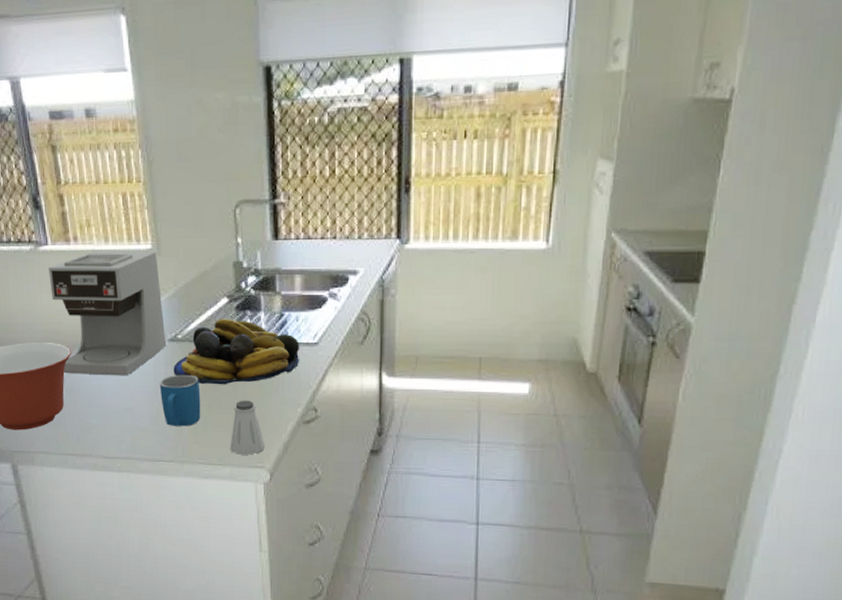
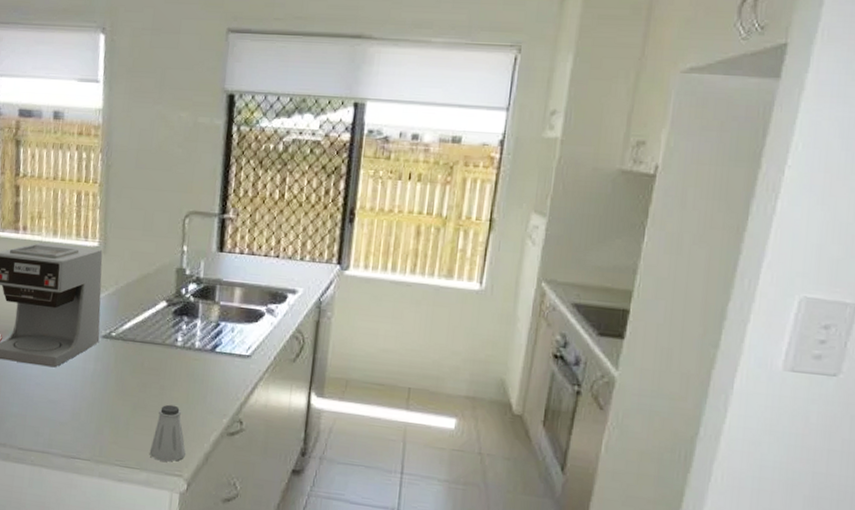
mug: present [159,374,201,427] -> none [86,371,128,426]
fruit bowl: present [173,318,300,385] -> none [102,321,233,388]

